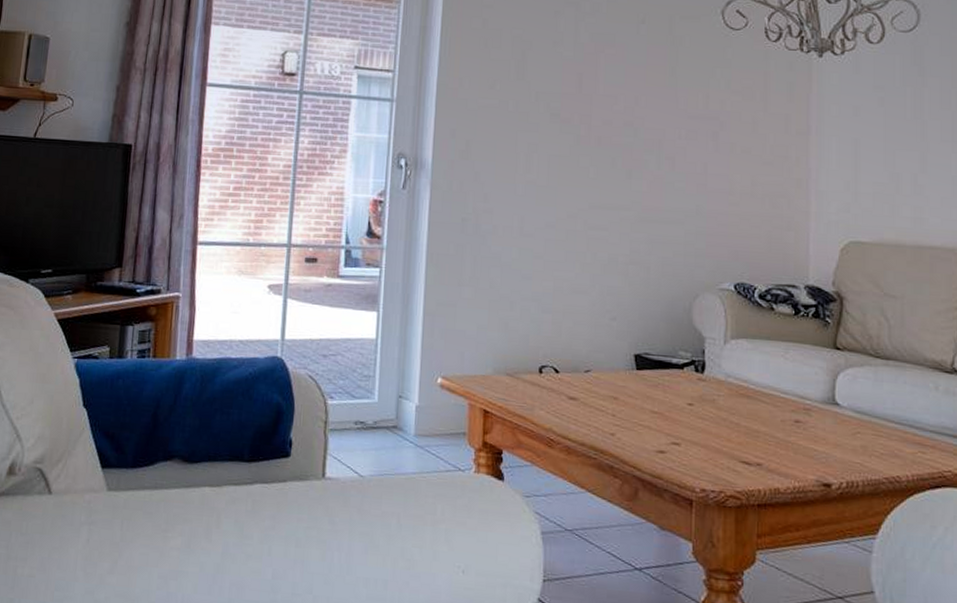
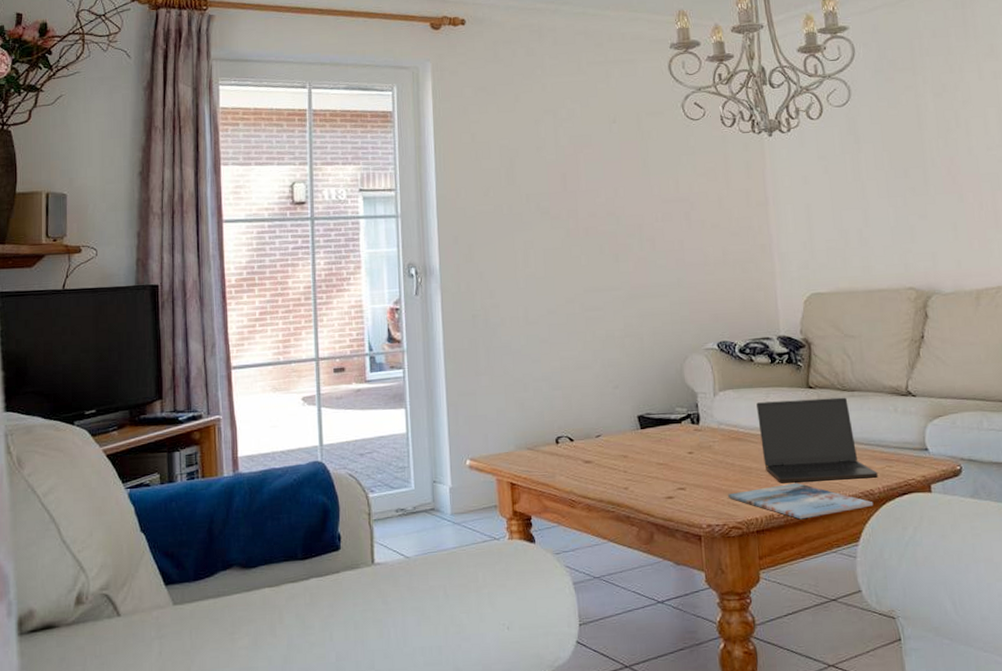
magazine: none [729,455,899,499] -> present [728,482,874,520]
laptop: none [772,357,908,463] -> present [756,397,878,483]

